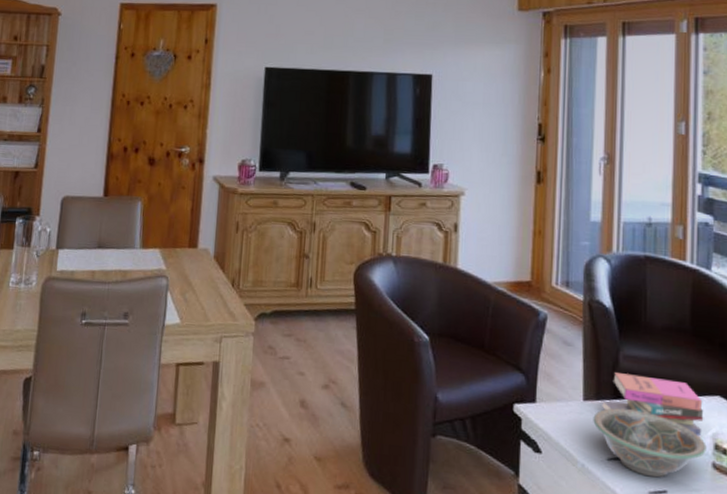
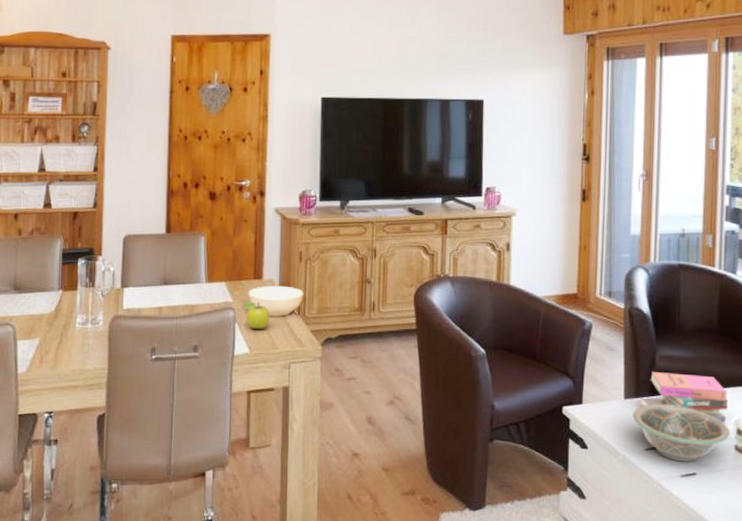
fruit: none [177,270,203,300] -> present [244,301,270,329]
bowl: none [182,255,239,288] -> present [248,285,304,317]

